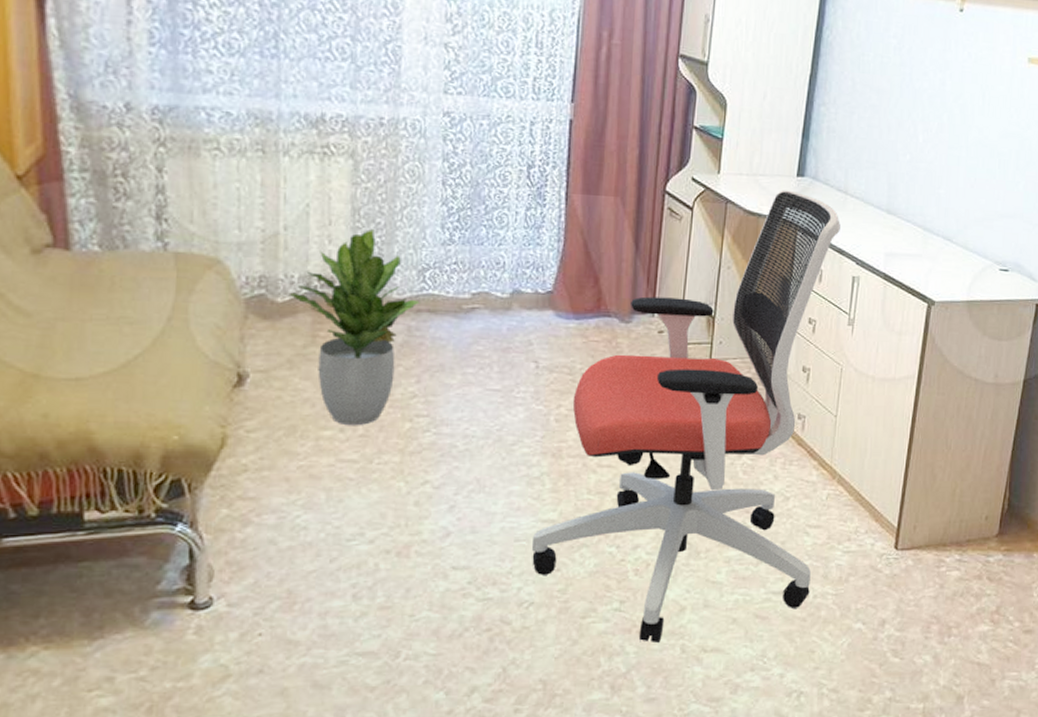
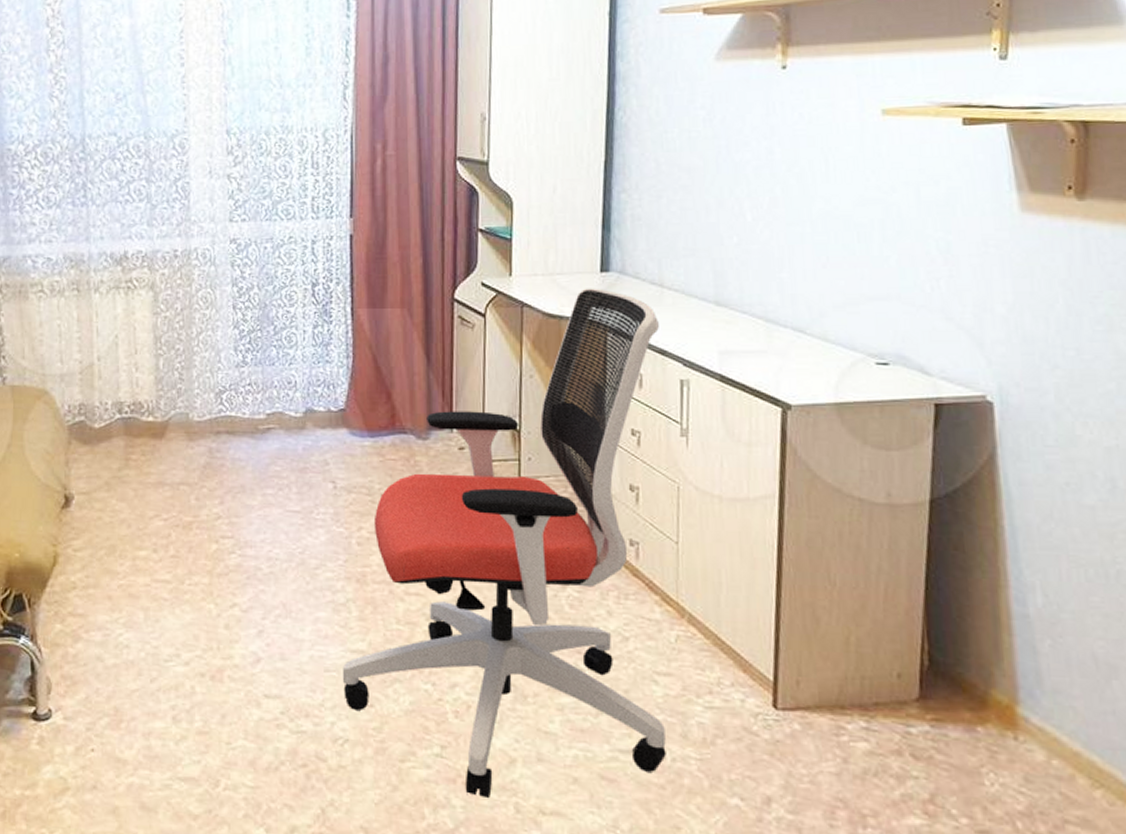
potted plant: present [288,228,420,425] -> none [104,354,219,546]

